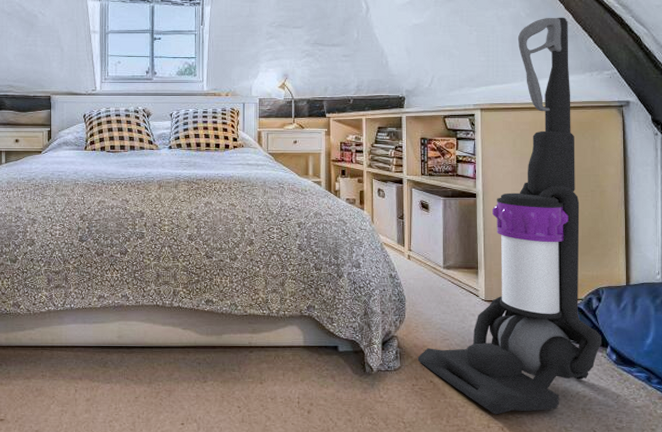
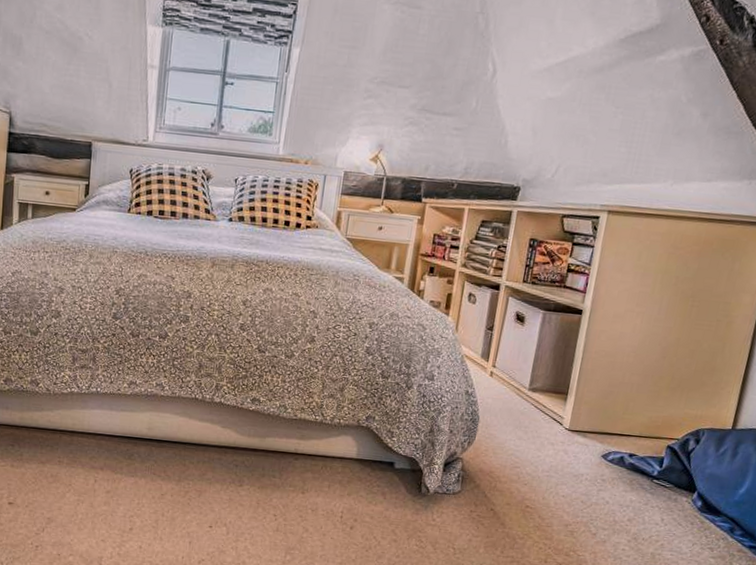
vacuum cleaner: present [417,17,601,415] -> none [480,106,737,552]

